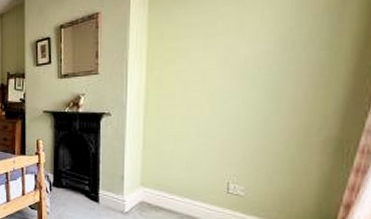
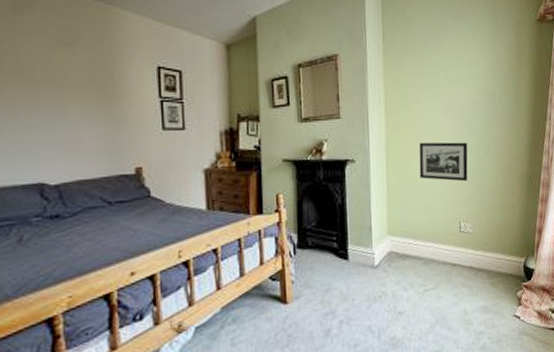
picture frame: none [182,97,249,141] -> present [419,142,468,182]

